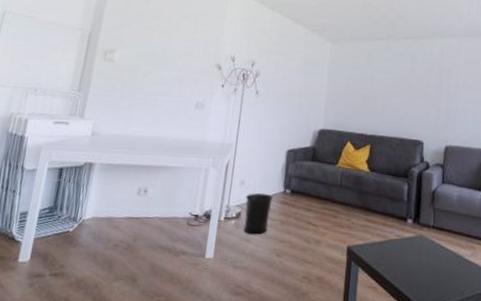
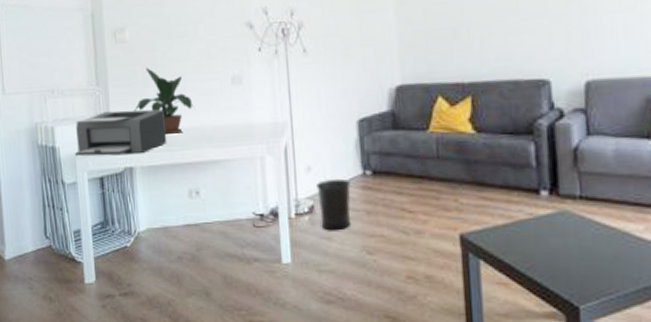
printer: none [41,113,133,152] -> present [74,109,167,156]
potted plant: none [106,84,159,141] -> present [134,68,193,135]

